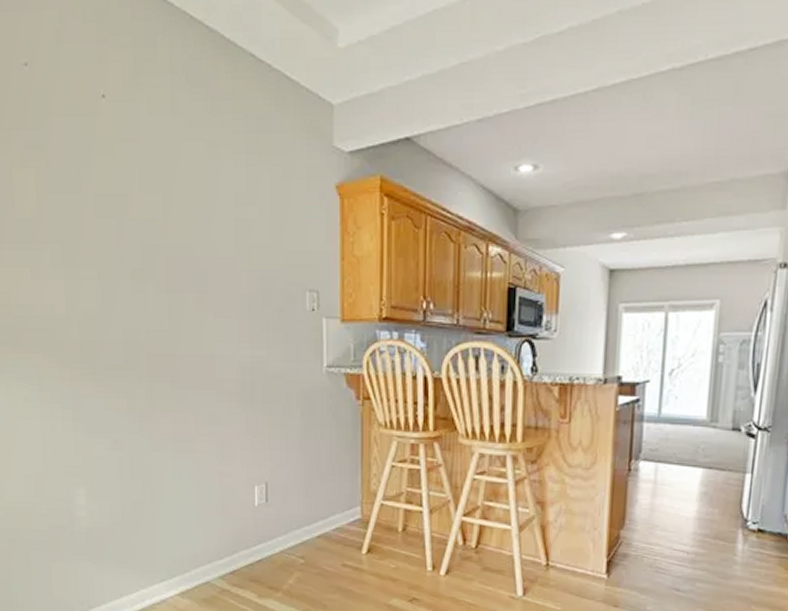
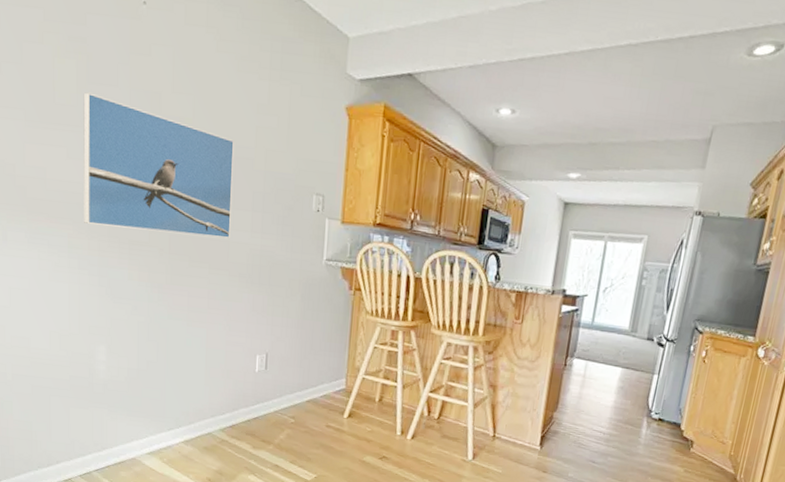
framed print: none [44,203,215,353] -> present [83,92,234,239]

